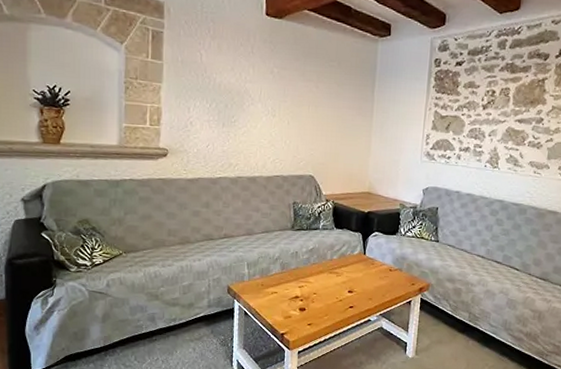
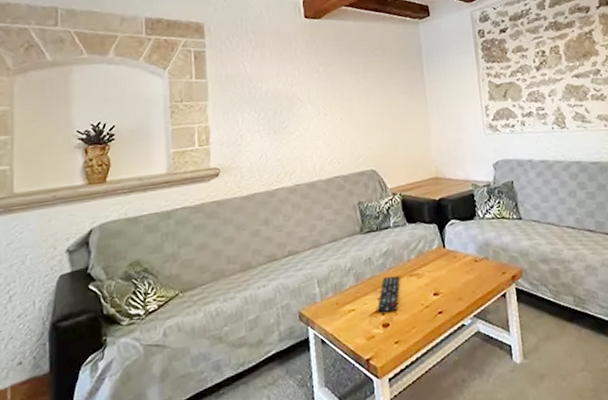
remote control: none [298,270,321,299] -> present [378,275,400,312]

